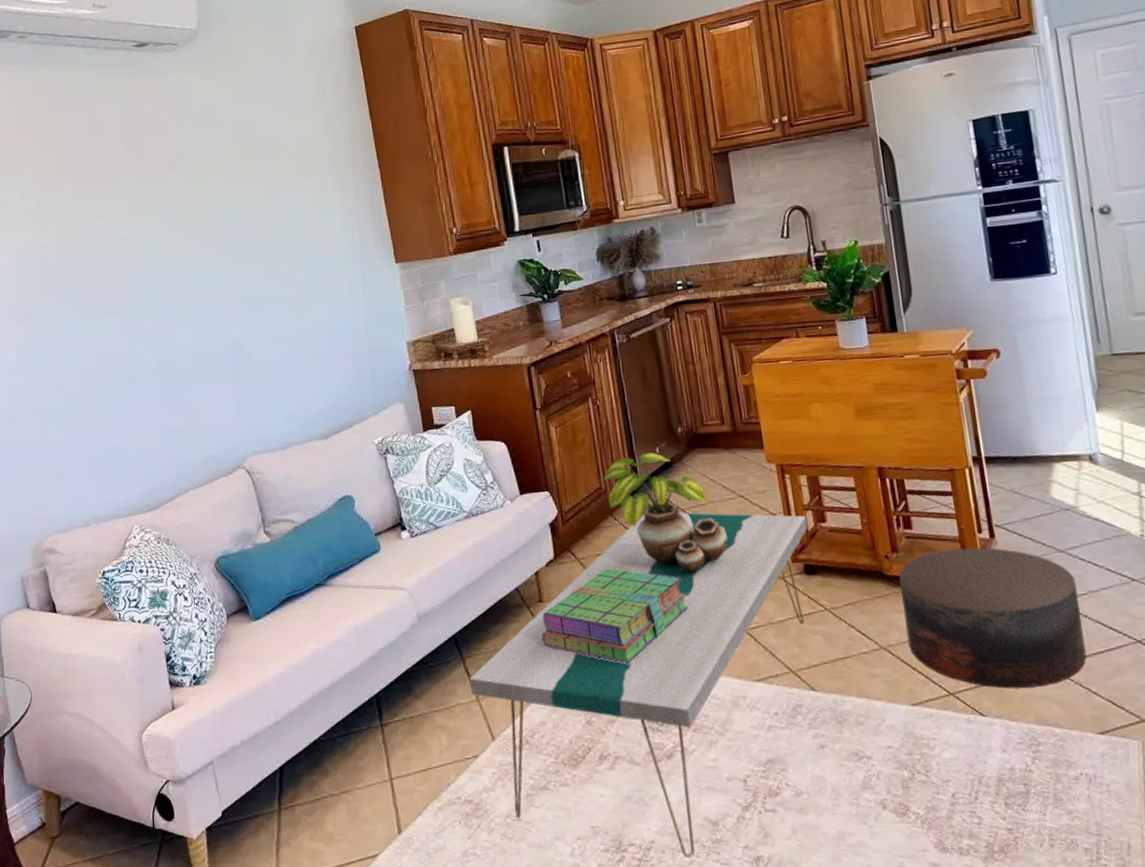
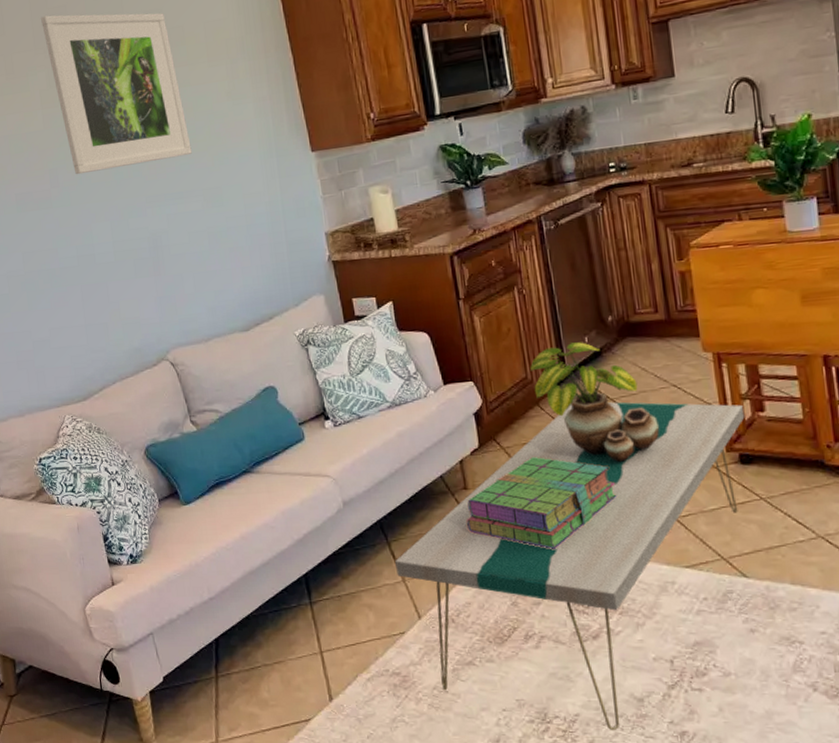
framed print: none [135,125,278,280] -> present [41,12,192,175]

